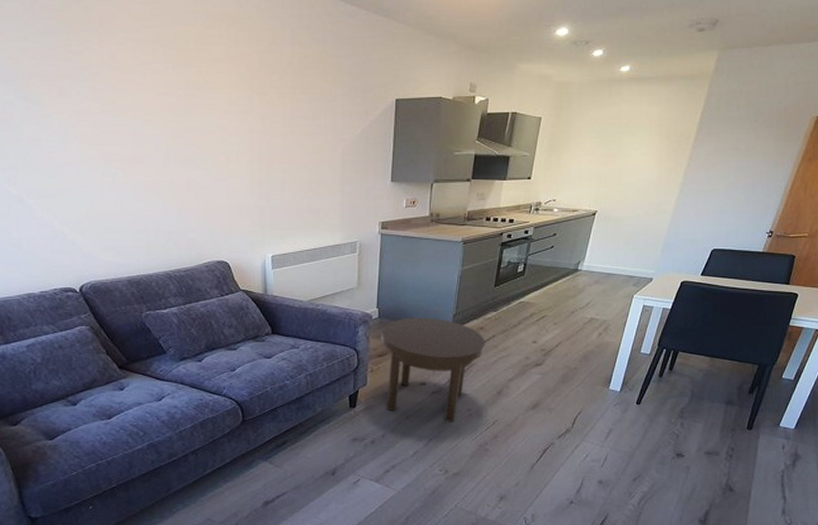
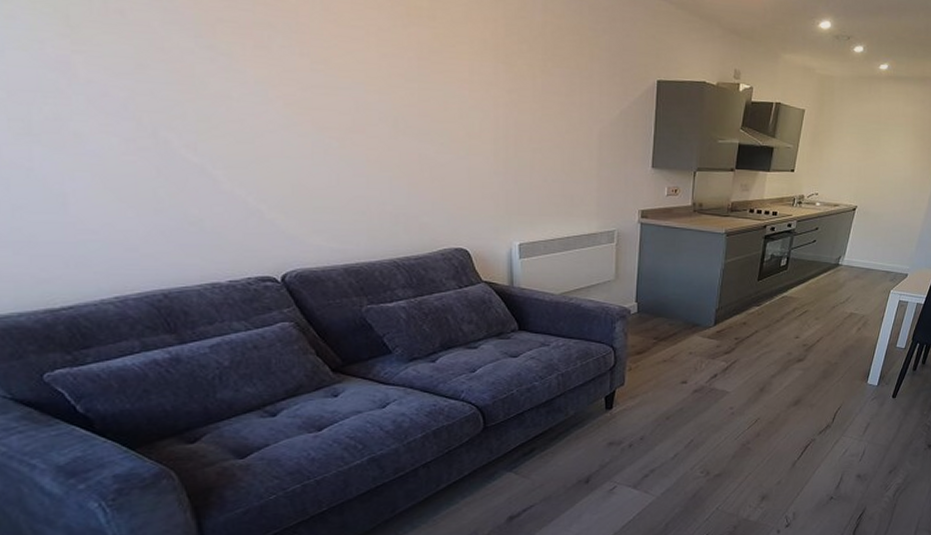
side table: present [381,317,486,422] -> none [640,312,748,422]

